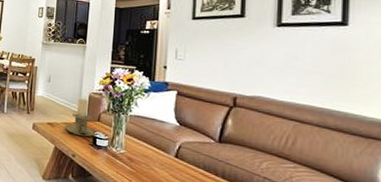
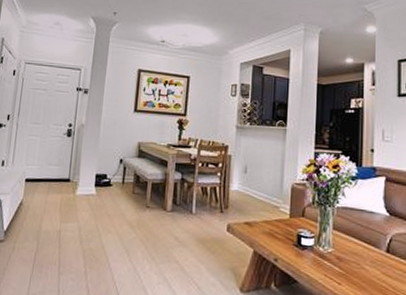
candle holder: present [64,98,97,137] -> none [264,190,302,237]

